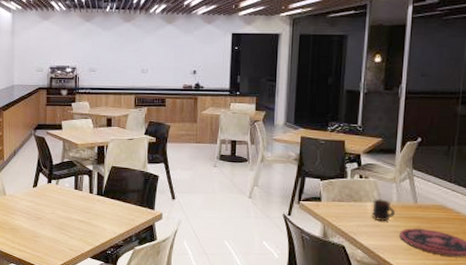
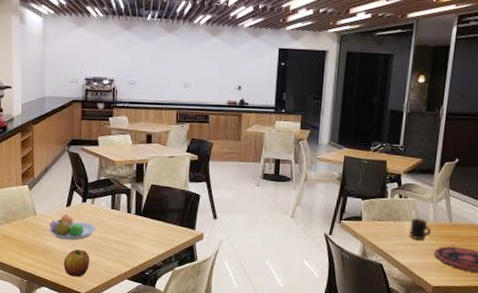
fruit bowl: none [18,194,61,219] -> present [50,214,96,240]
apple: none [30,228,55,255] -> present [63,249,90,277]

